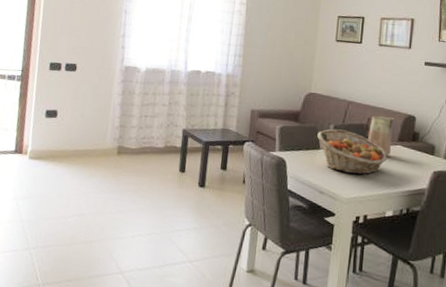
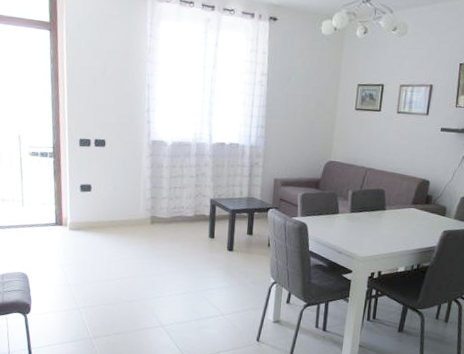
fruit basket: present [317,129,388,175] -> none [336,194,402,236]
vase: present [364,116,394,156] -> none [381,181,409,218]

